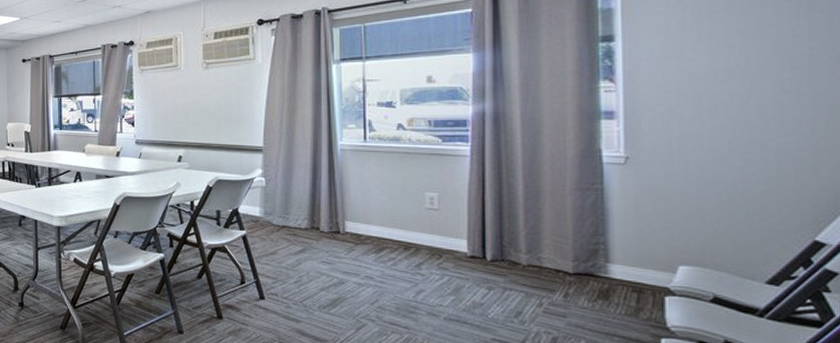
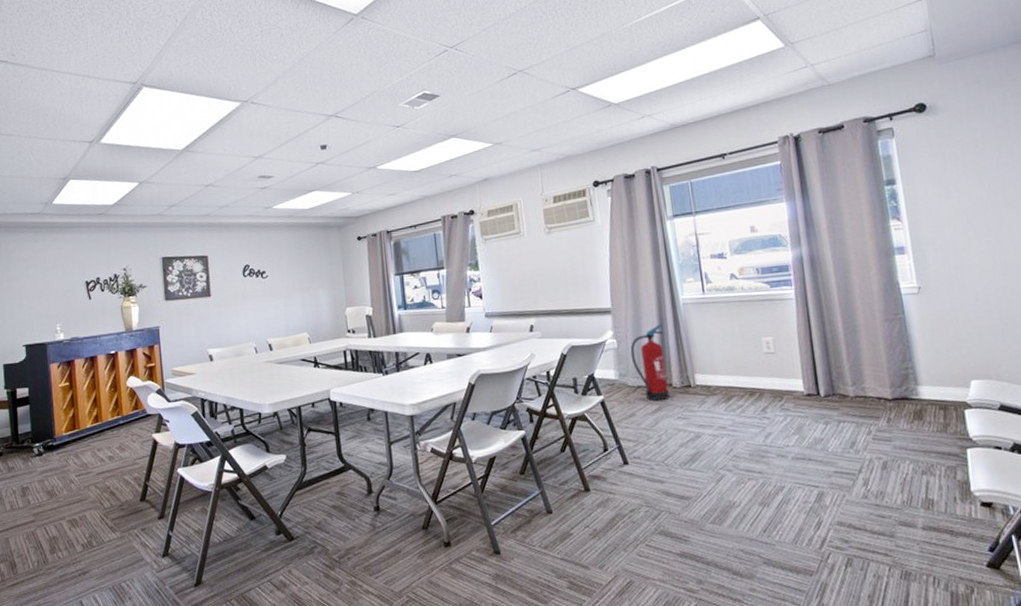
fire extinguisher: none [279,168,316,242] -> present [630,324,670,401]

